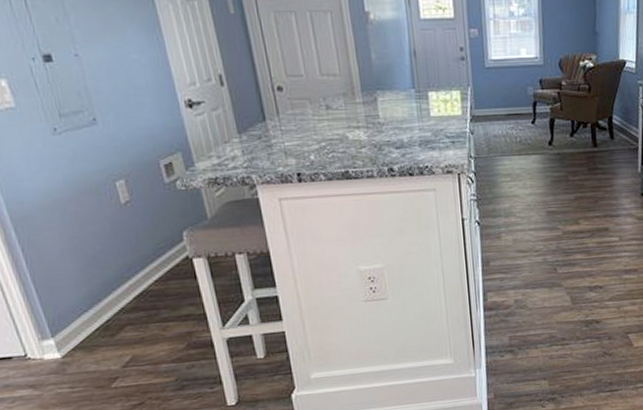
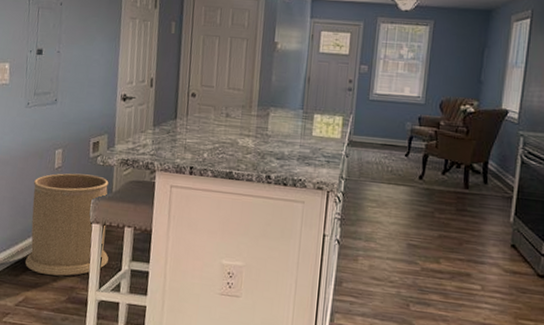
trash can: none [97,203,225,327] -> present [25,173,109,276]

